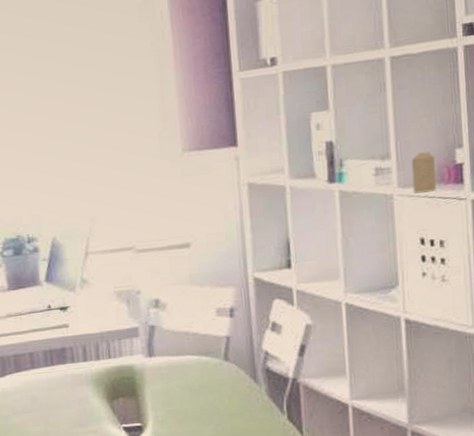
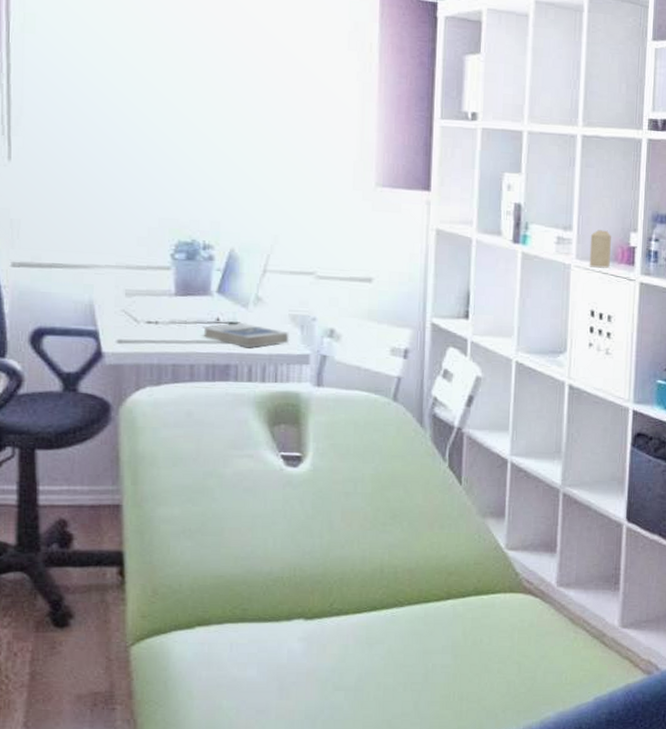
hardback book: none [36,305,118,330] -> present [202,322,290,348]

